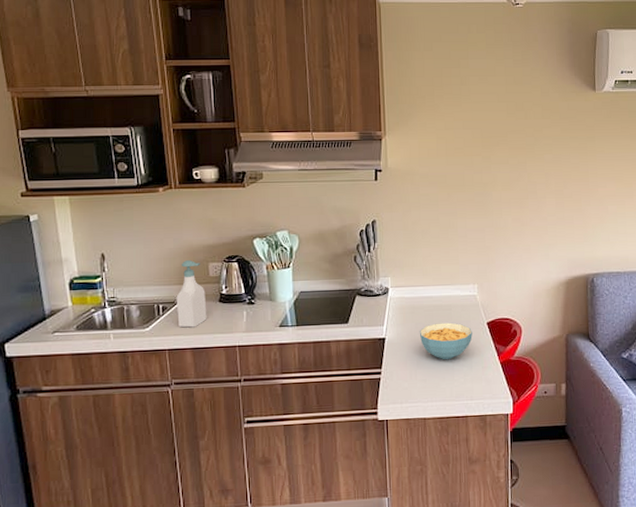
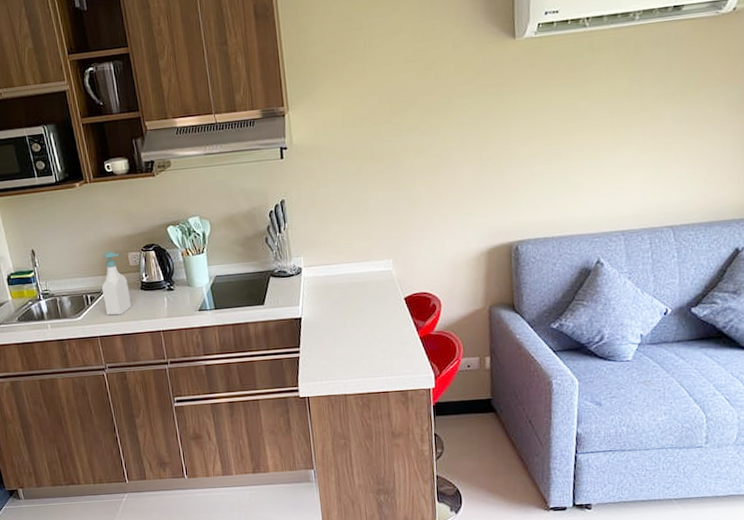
cereal bowl: present [419,322,472,360] -> none [335,299,390,337]

